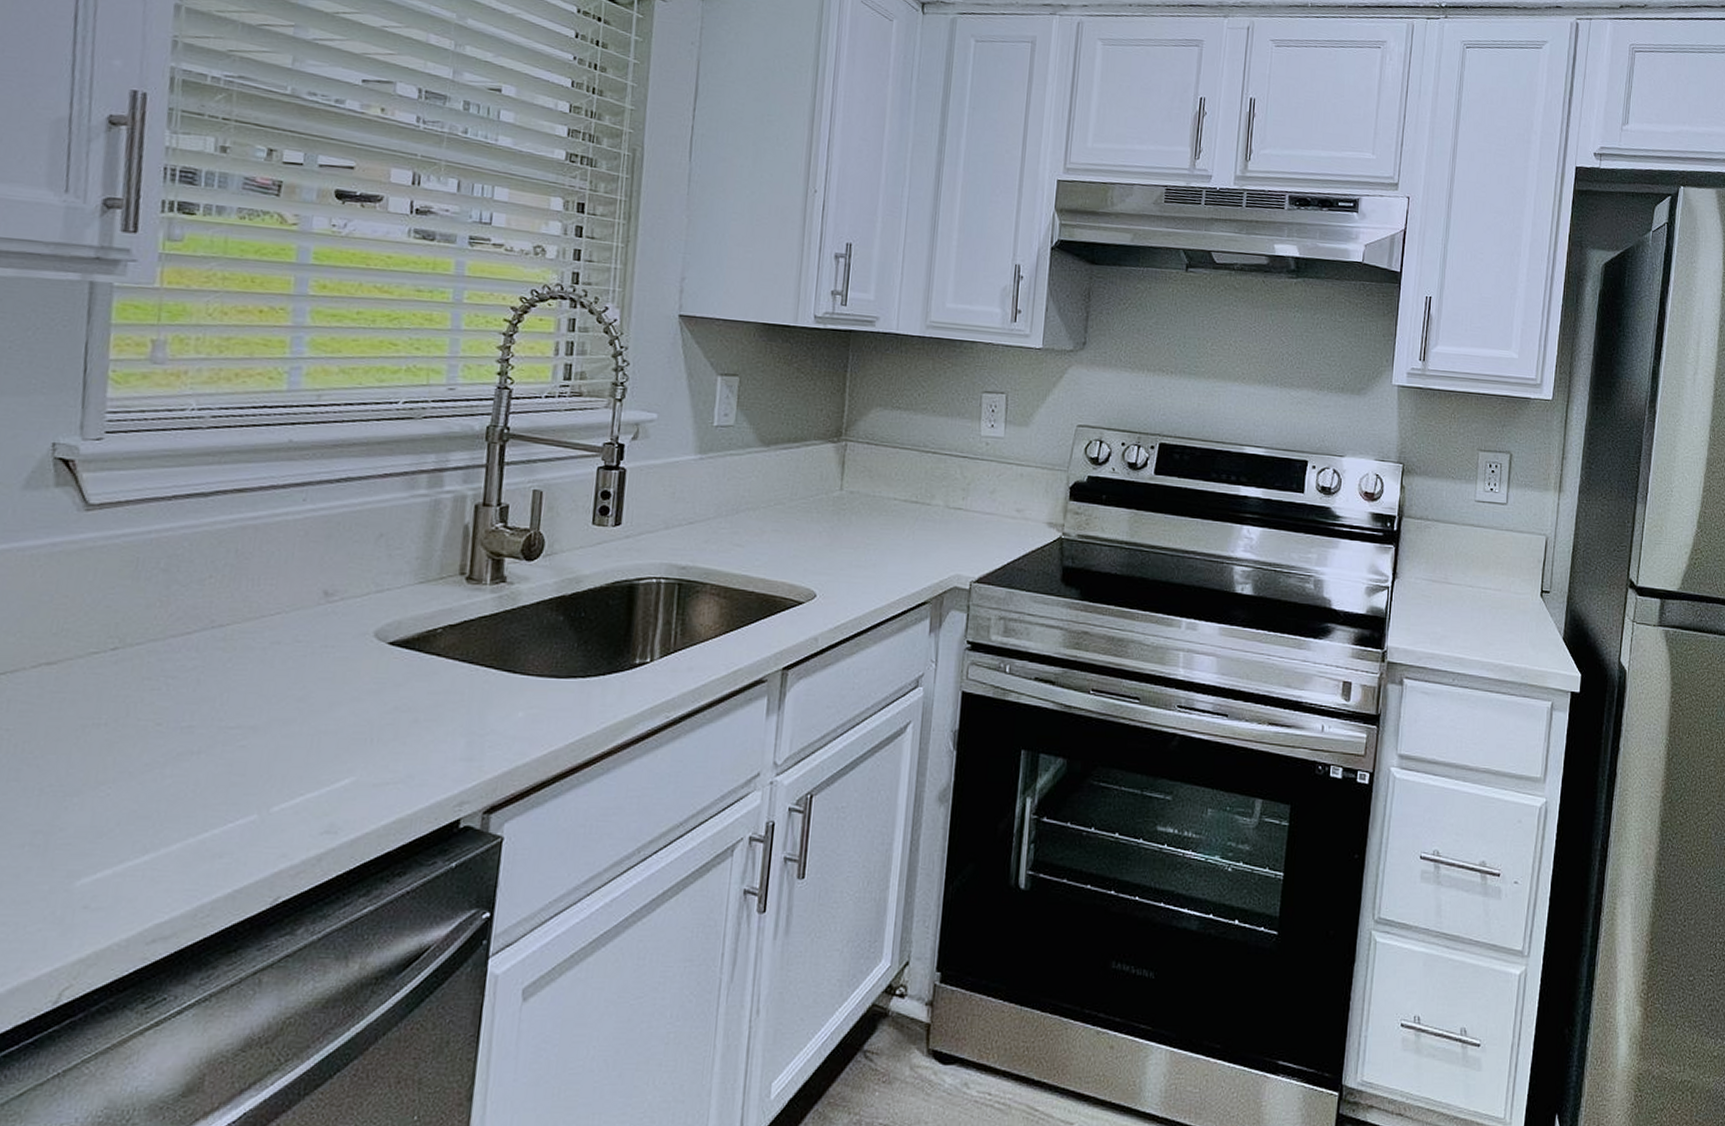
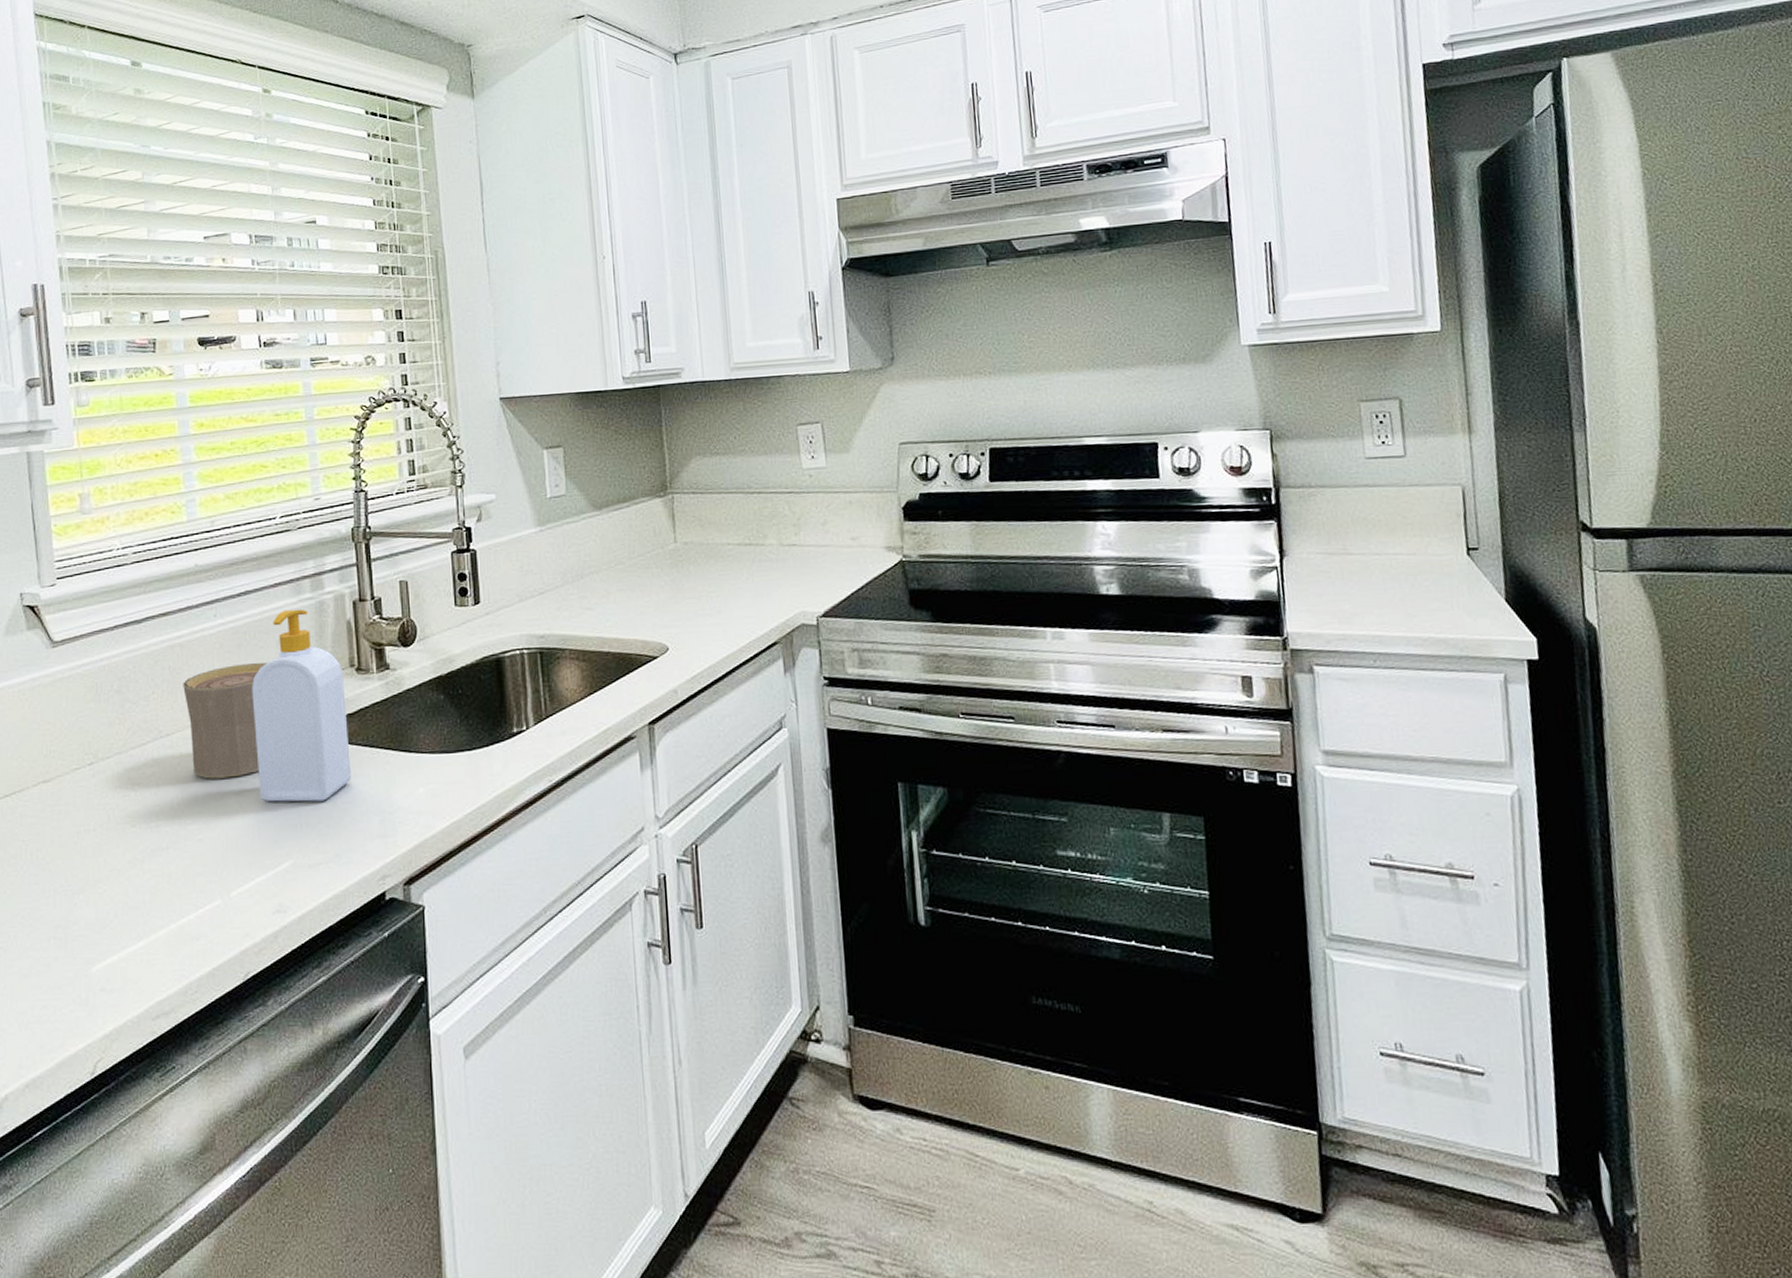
cup: none [247,556,362,681] -> present [183,662,268,779]
soap bottle: none [326,504,451,716] -> present [252,609,351,802]

